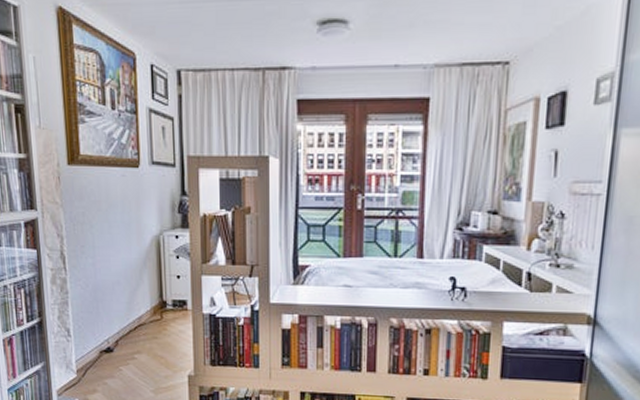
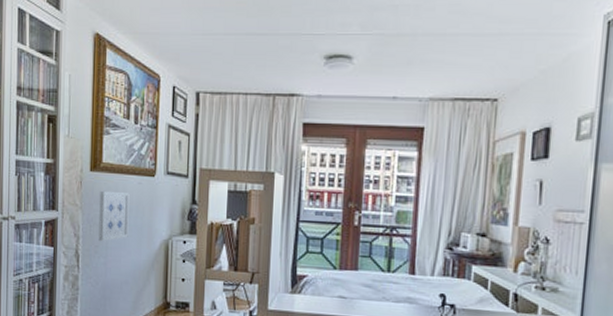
wall art: none [81,187,116,241] -> present [98,192,130,242]

